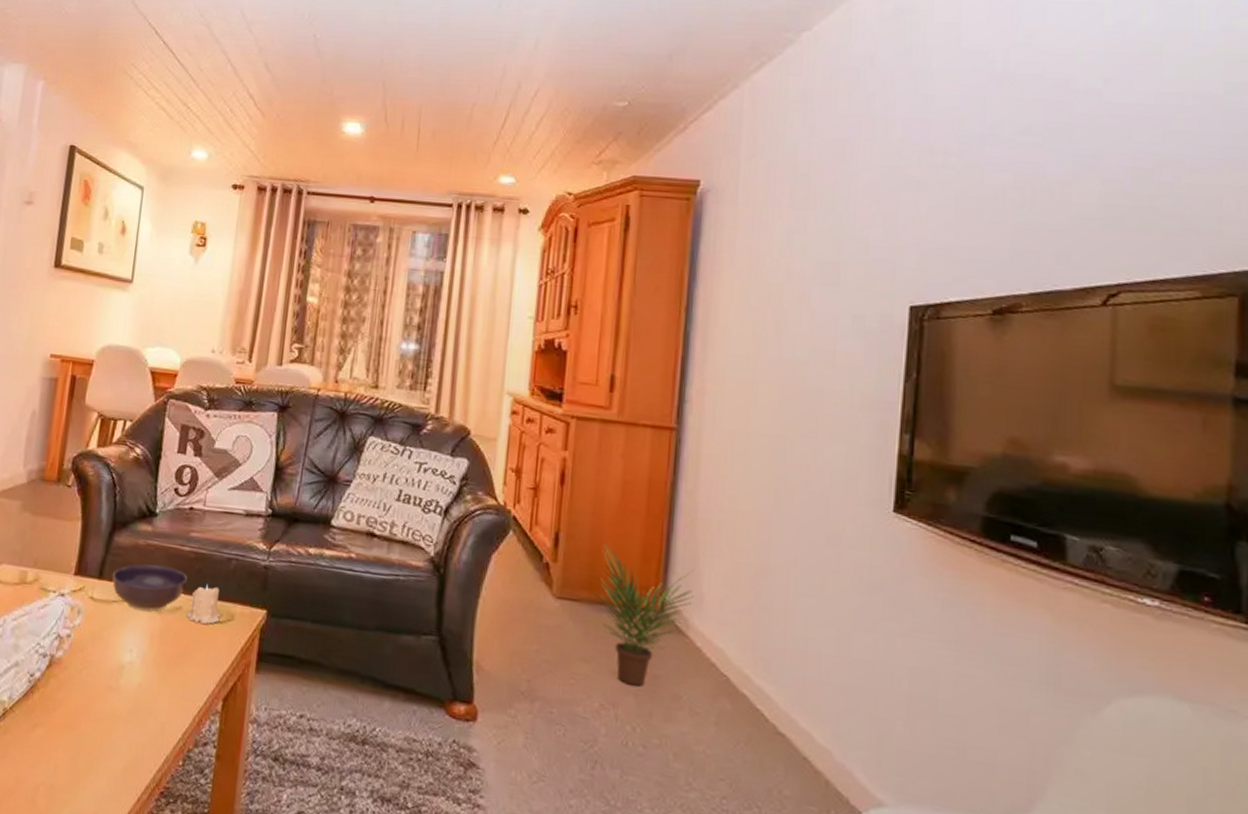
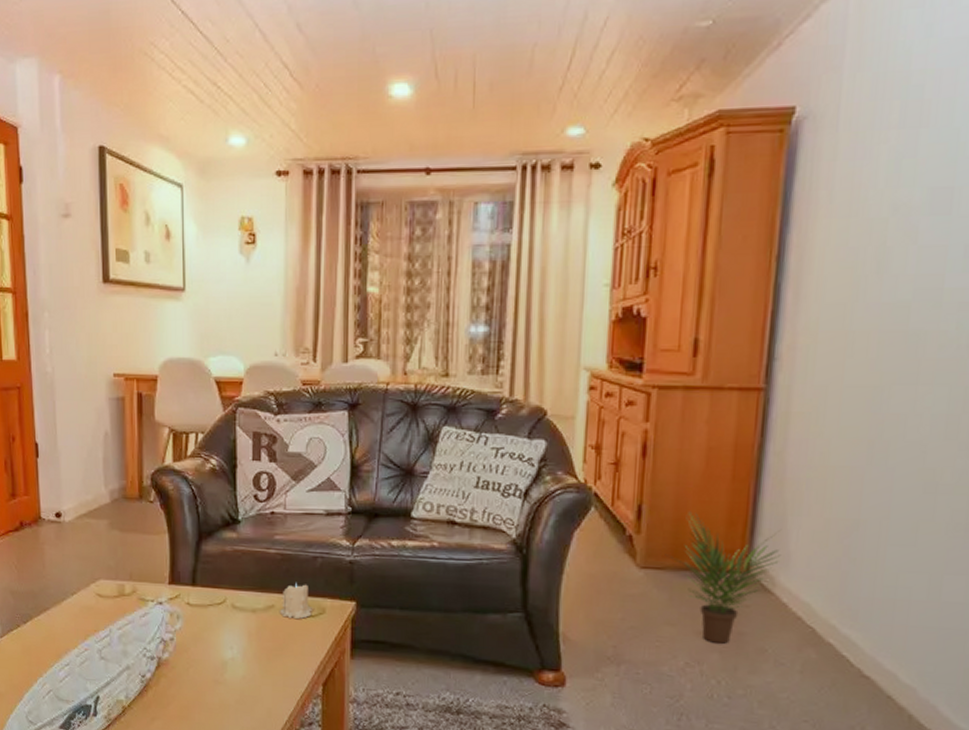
bowl: present [111,564,187,611] -> none [204,568,276,611]

